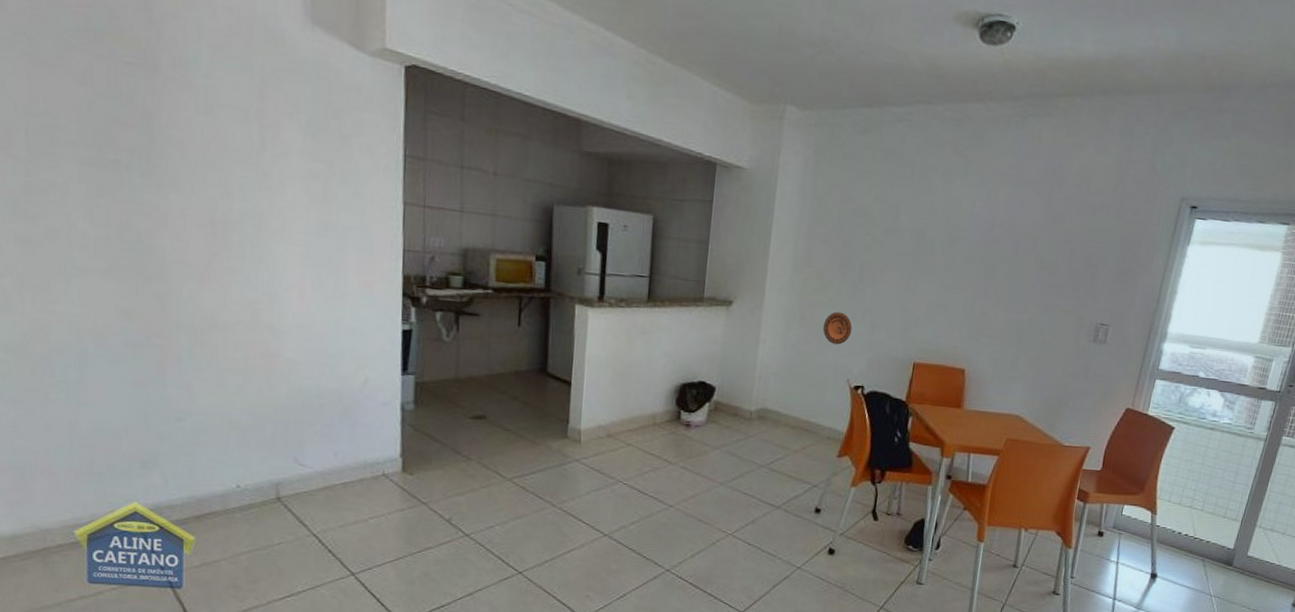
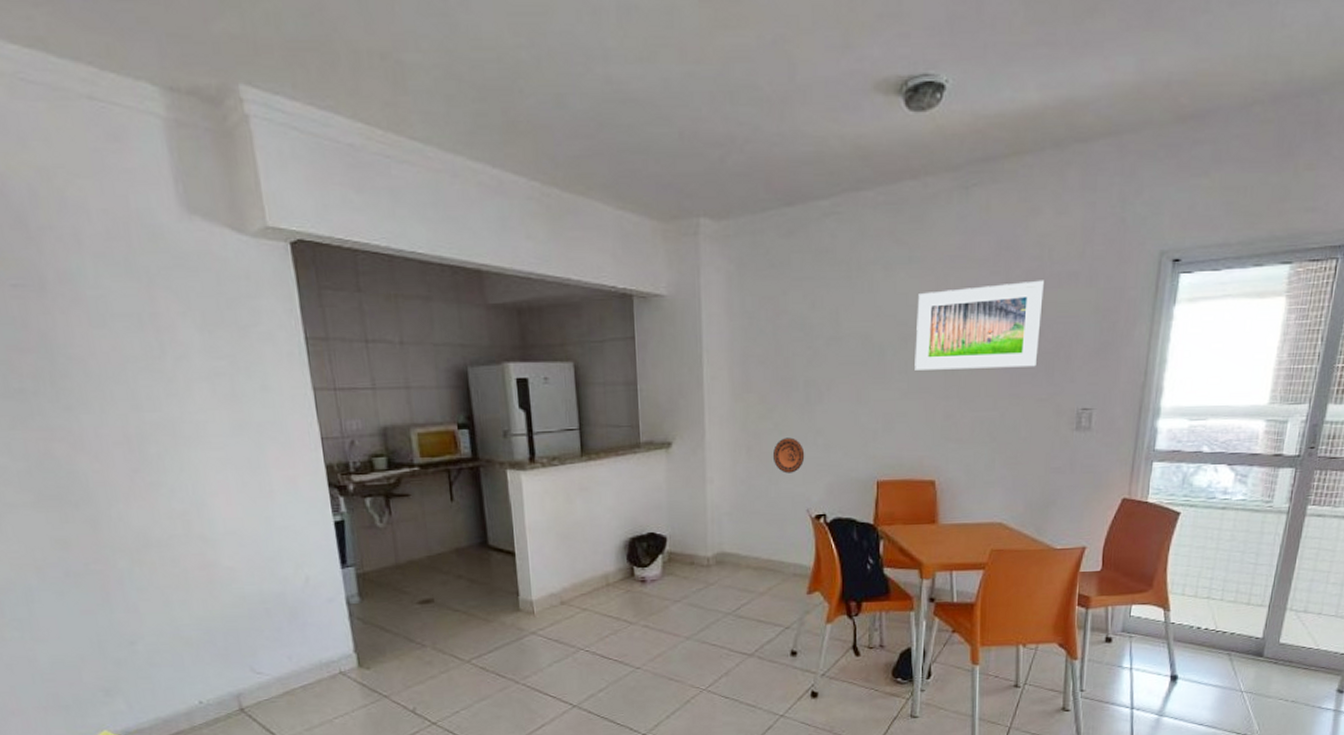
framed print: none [959,201,1081,281] -> present [915,280,1045,370]

